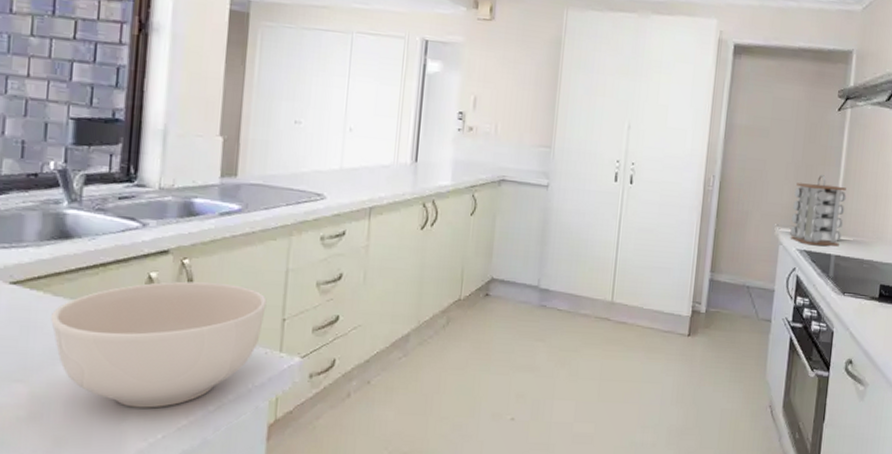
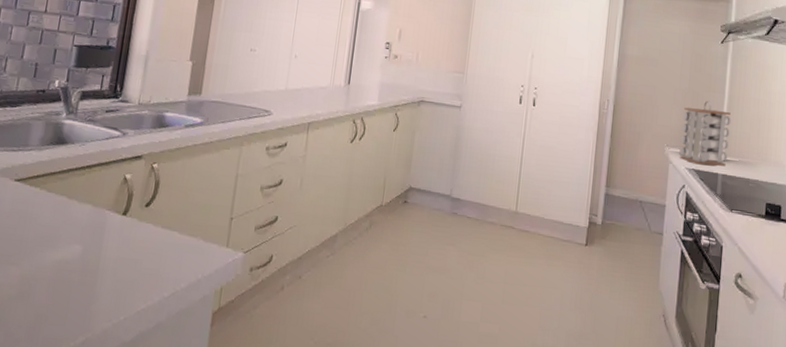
bowl: present [51,281,267,408] -> none [43,182,219,293]

